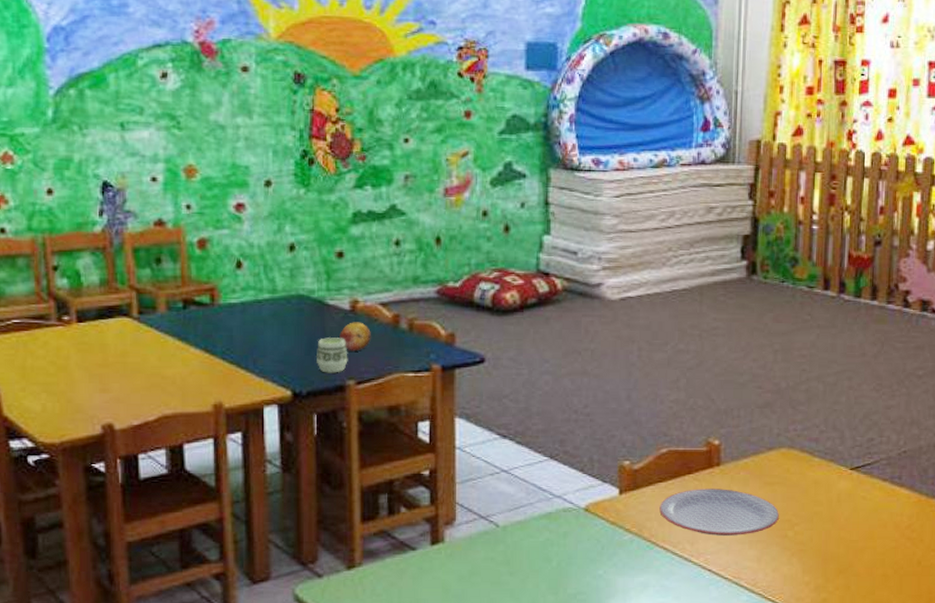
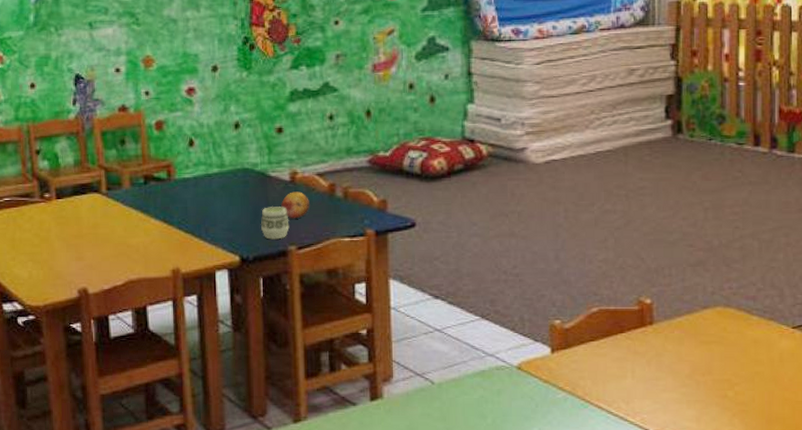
plate: present [659,489,779,536] -> none [592,347,717,395]

